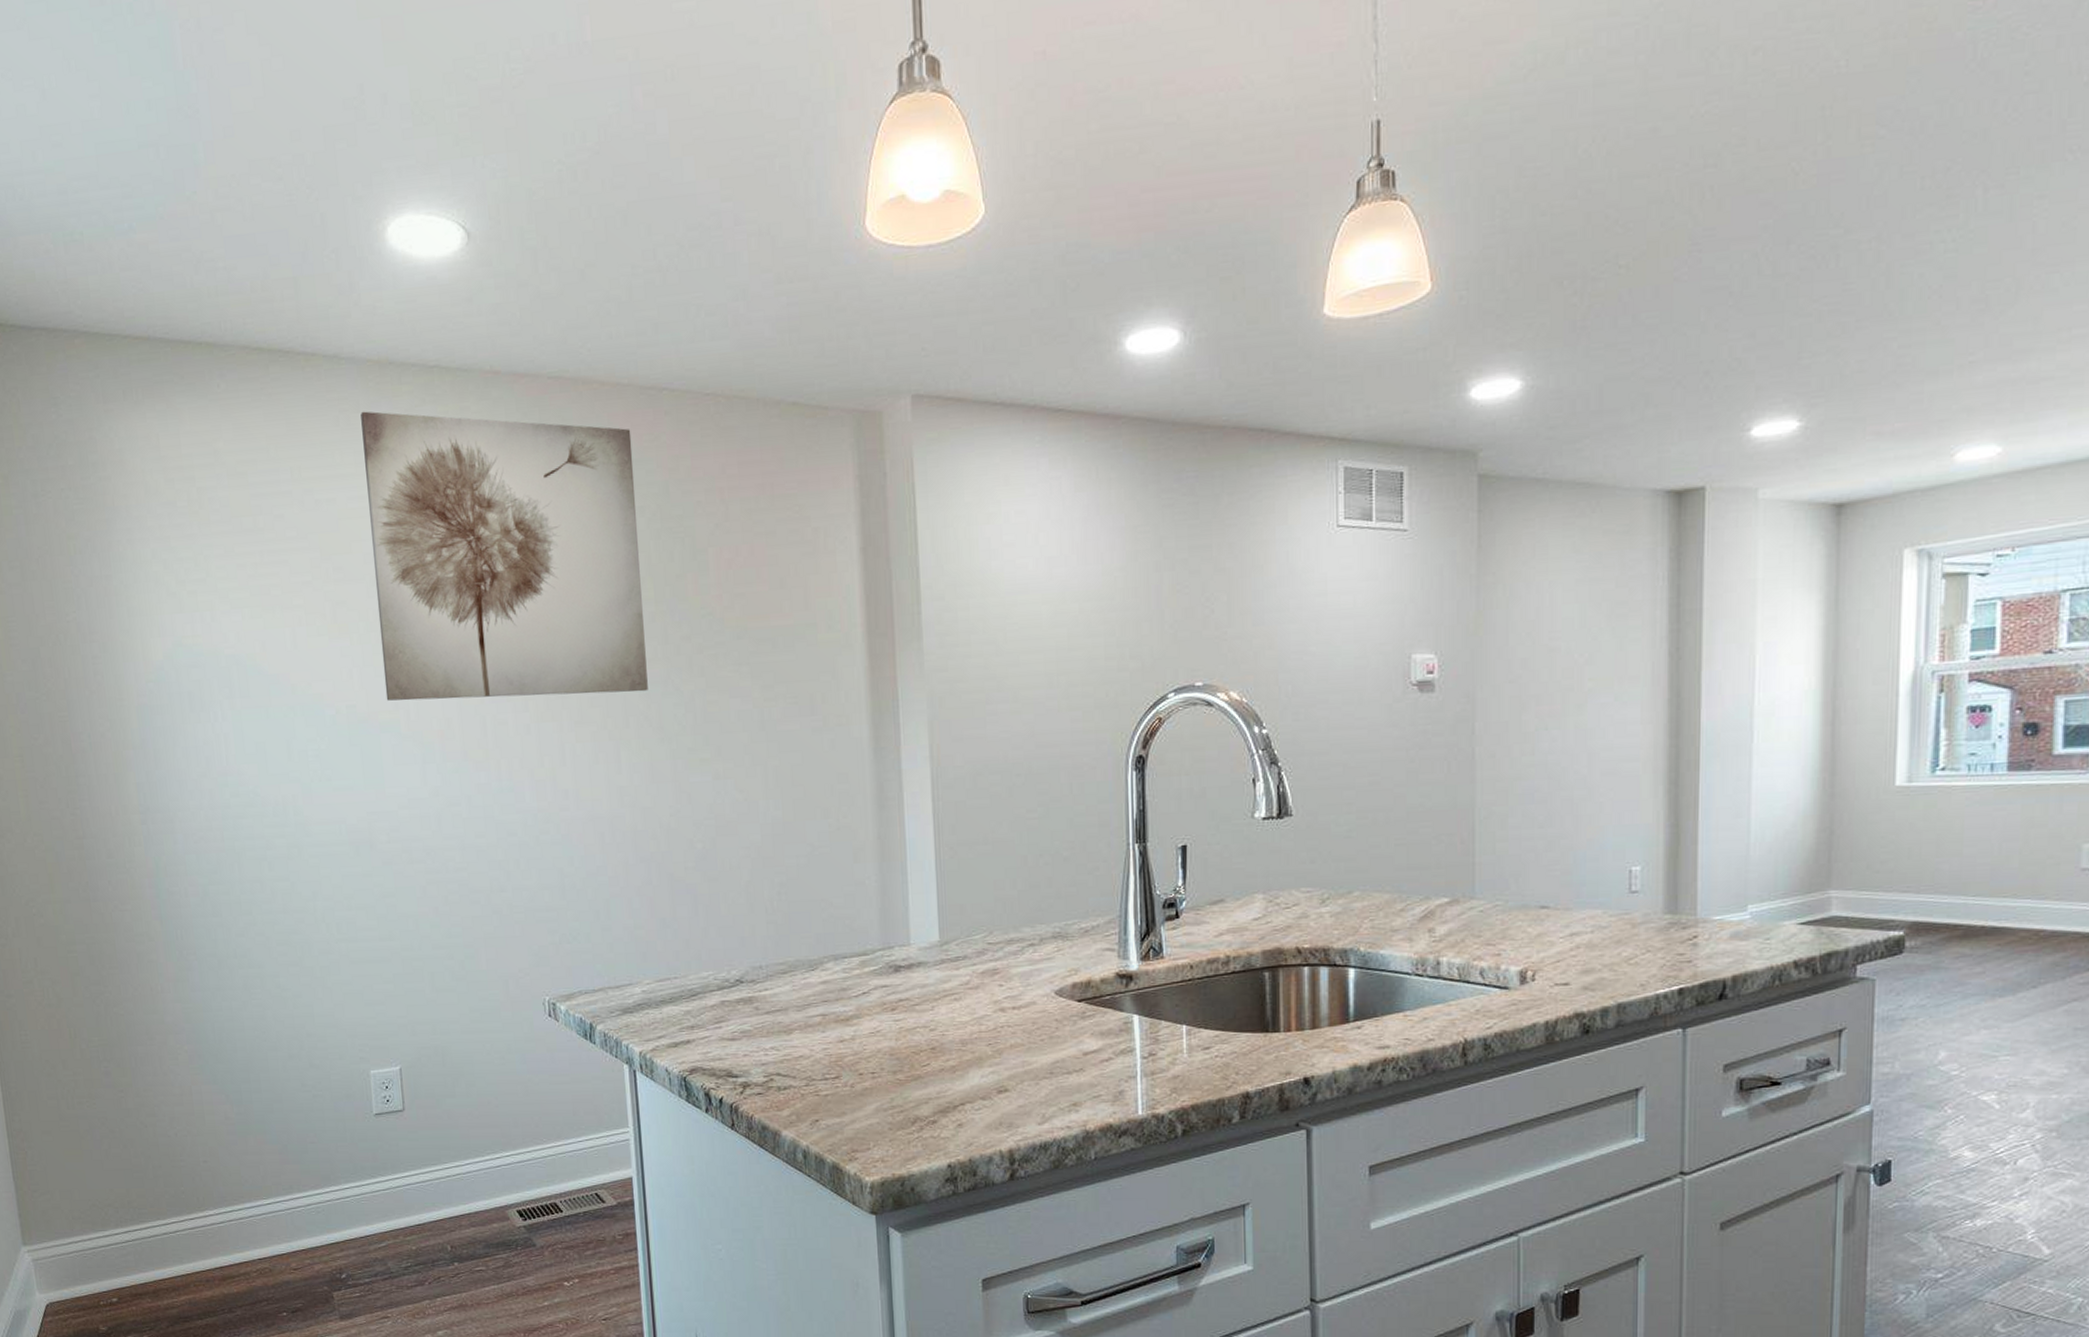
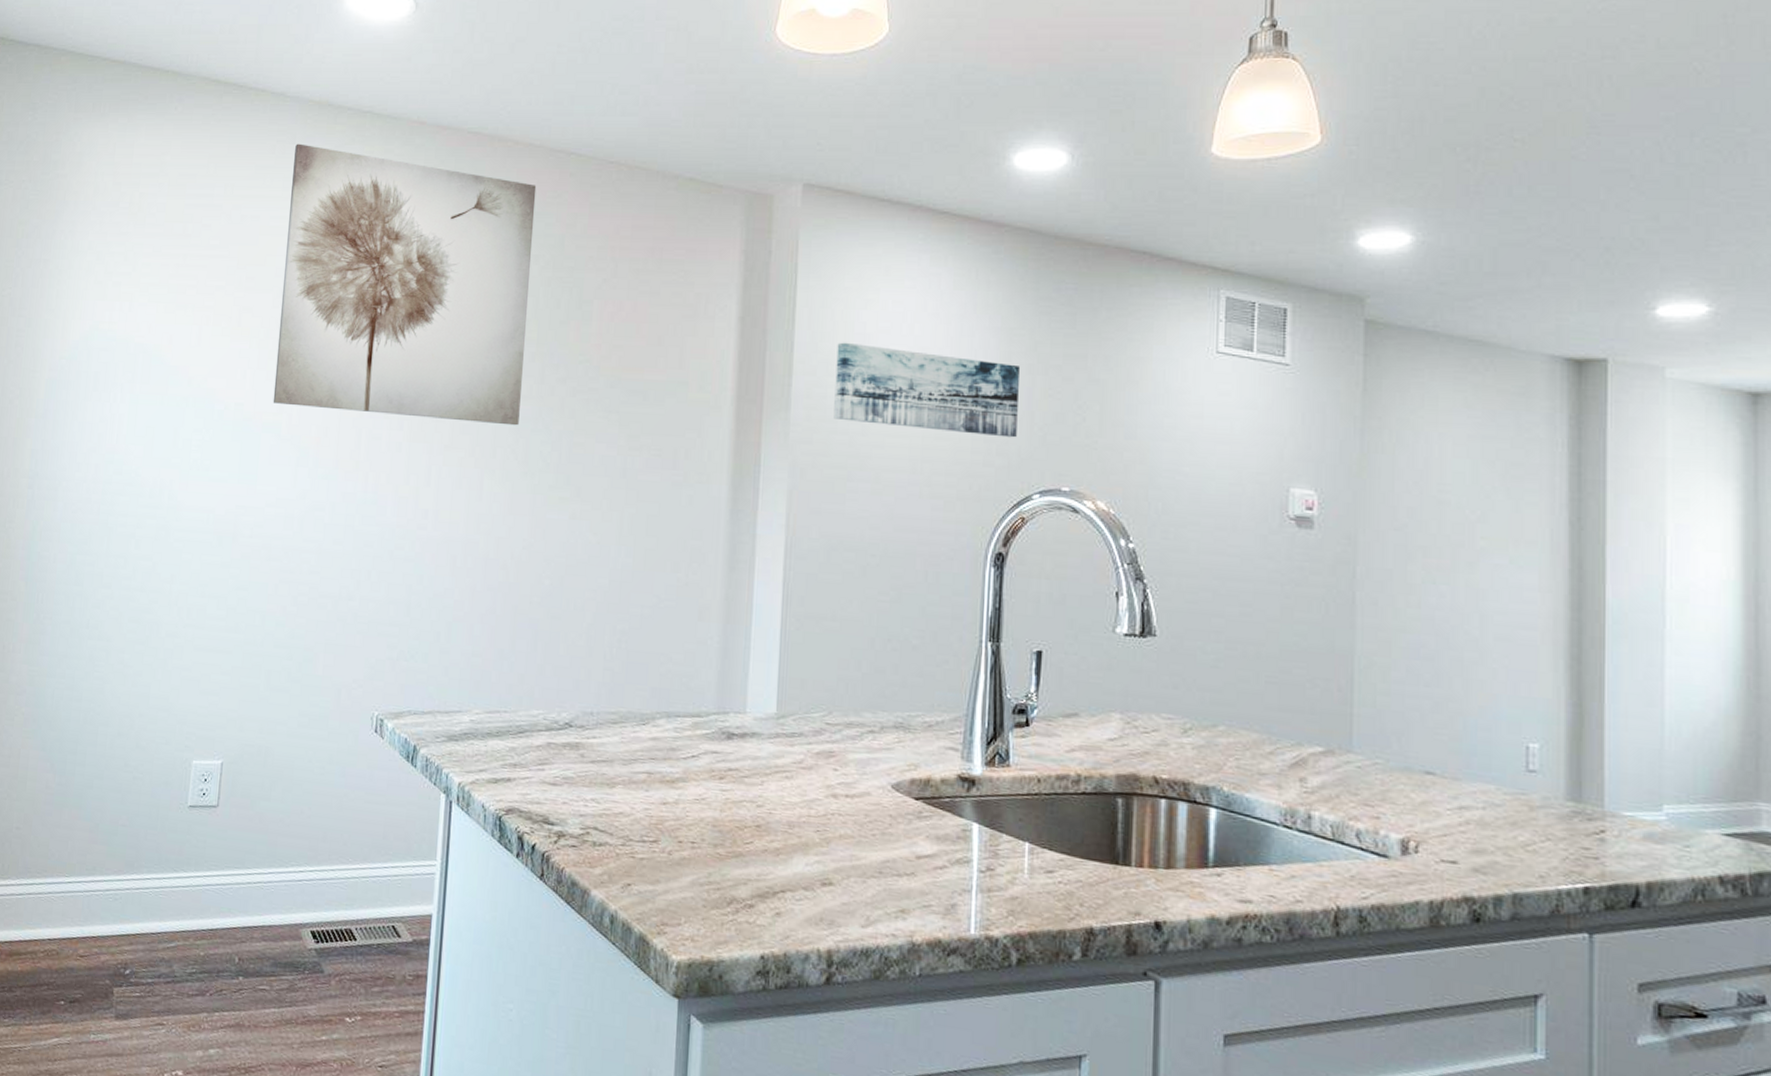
wall art: none [963,561,1148,643] -> present [833,342,1019,438]

